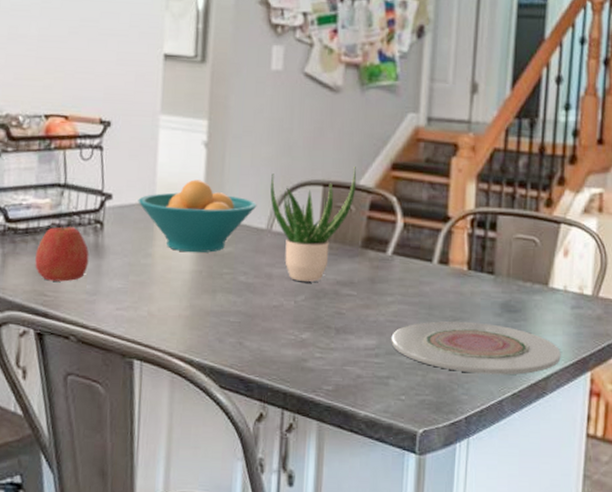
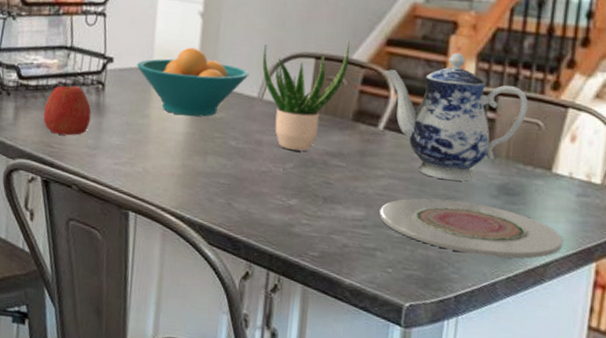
teapot: none [390,174,525,302] -> present [384,53,528,181]

